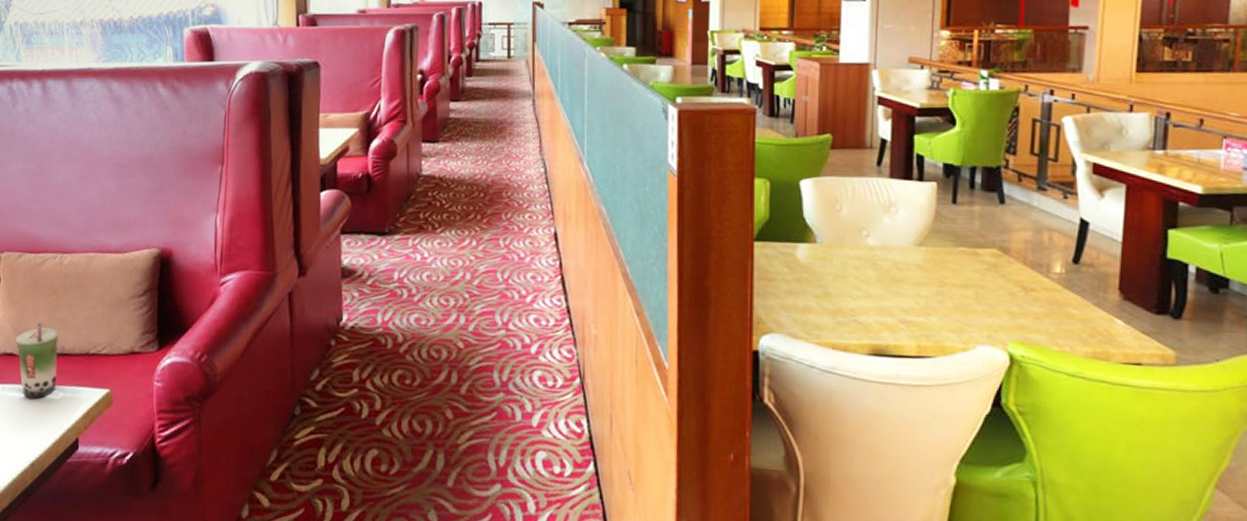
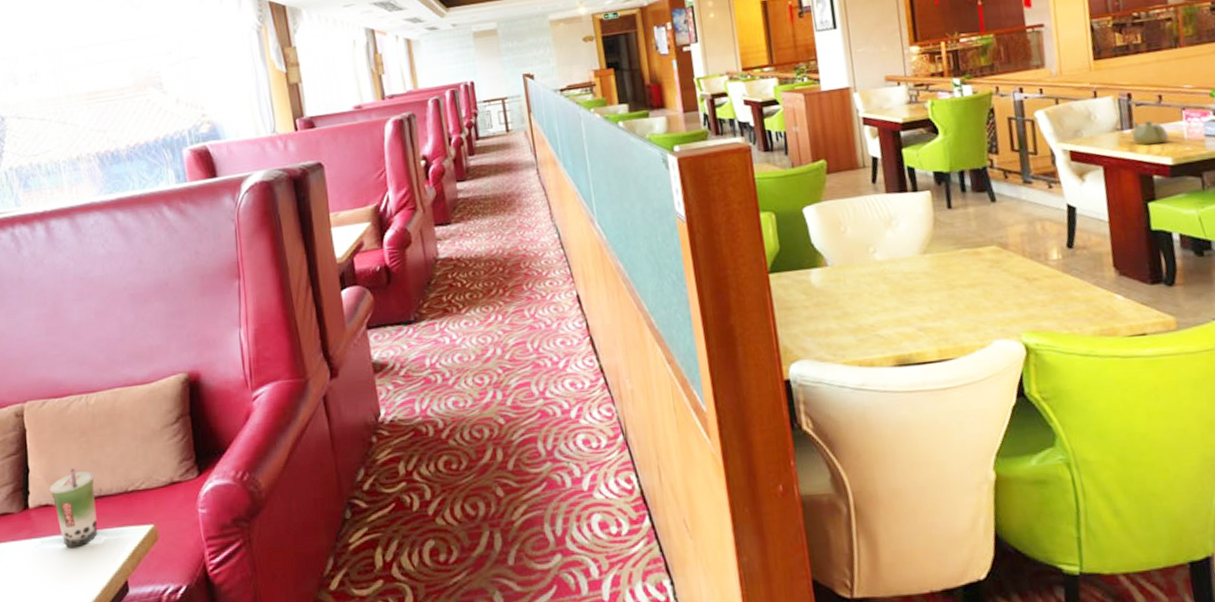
teapot: none [1162,140,1204,170] -> present [1131,119,1169,146]

